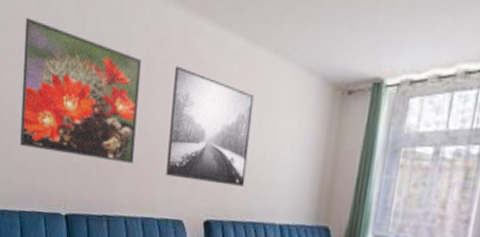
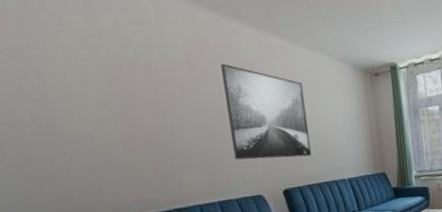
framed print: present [20,18,141,163] -> none [8,22,196,161]

